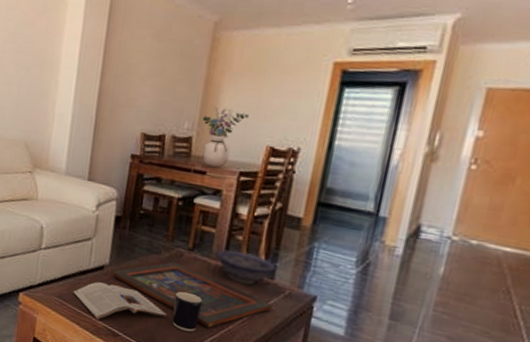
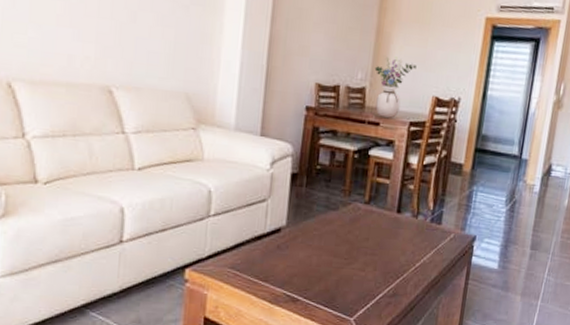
magazine: present [73,282,168,320] -> none [248,246,347,287]
religious icon: present [112,262,272,329] -> none [290,217,440,280]
mug: present [172,291,204,332] -> none [351,245,380,286]
decorative bowl: present [214,249,276,285] -> none [389,200,443,232]

